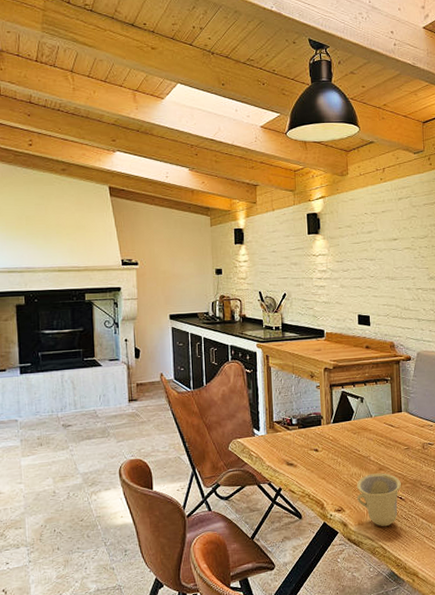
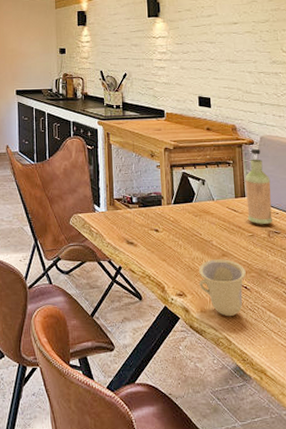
bottle: none [402,364,427,437] -> present [245,148,272,224]

